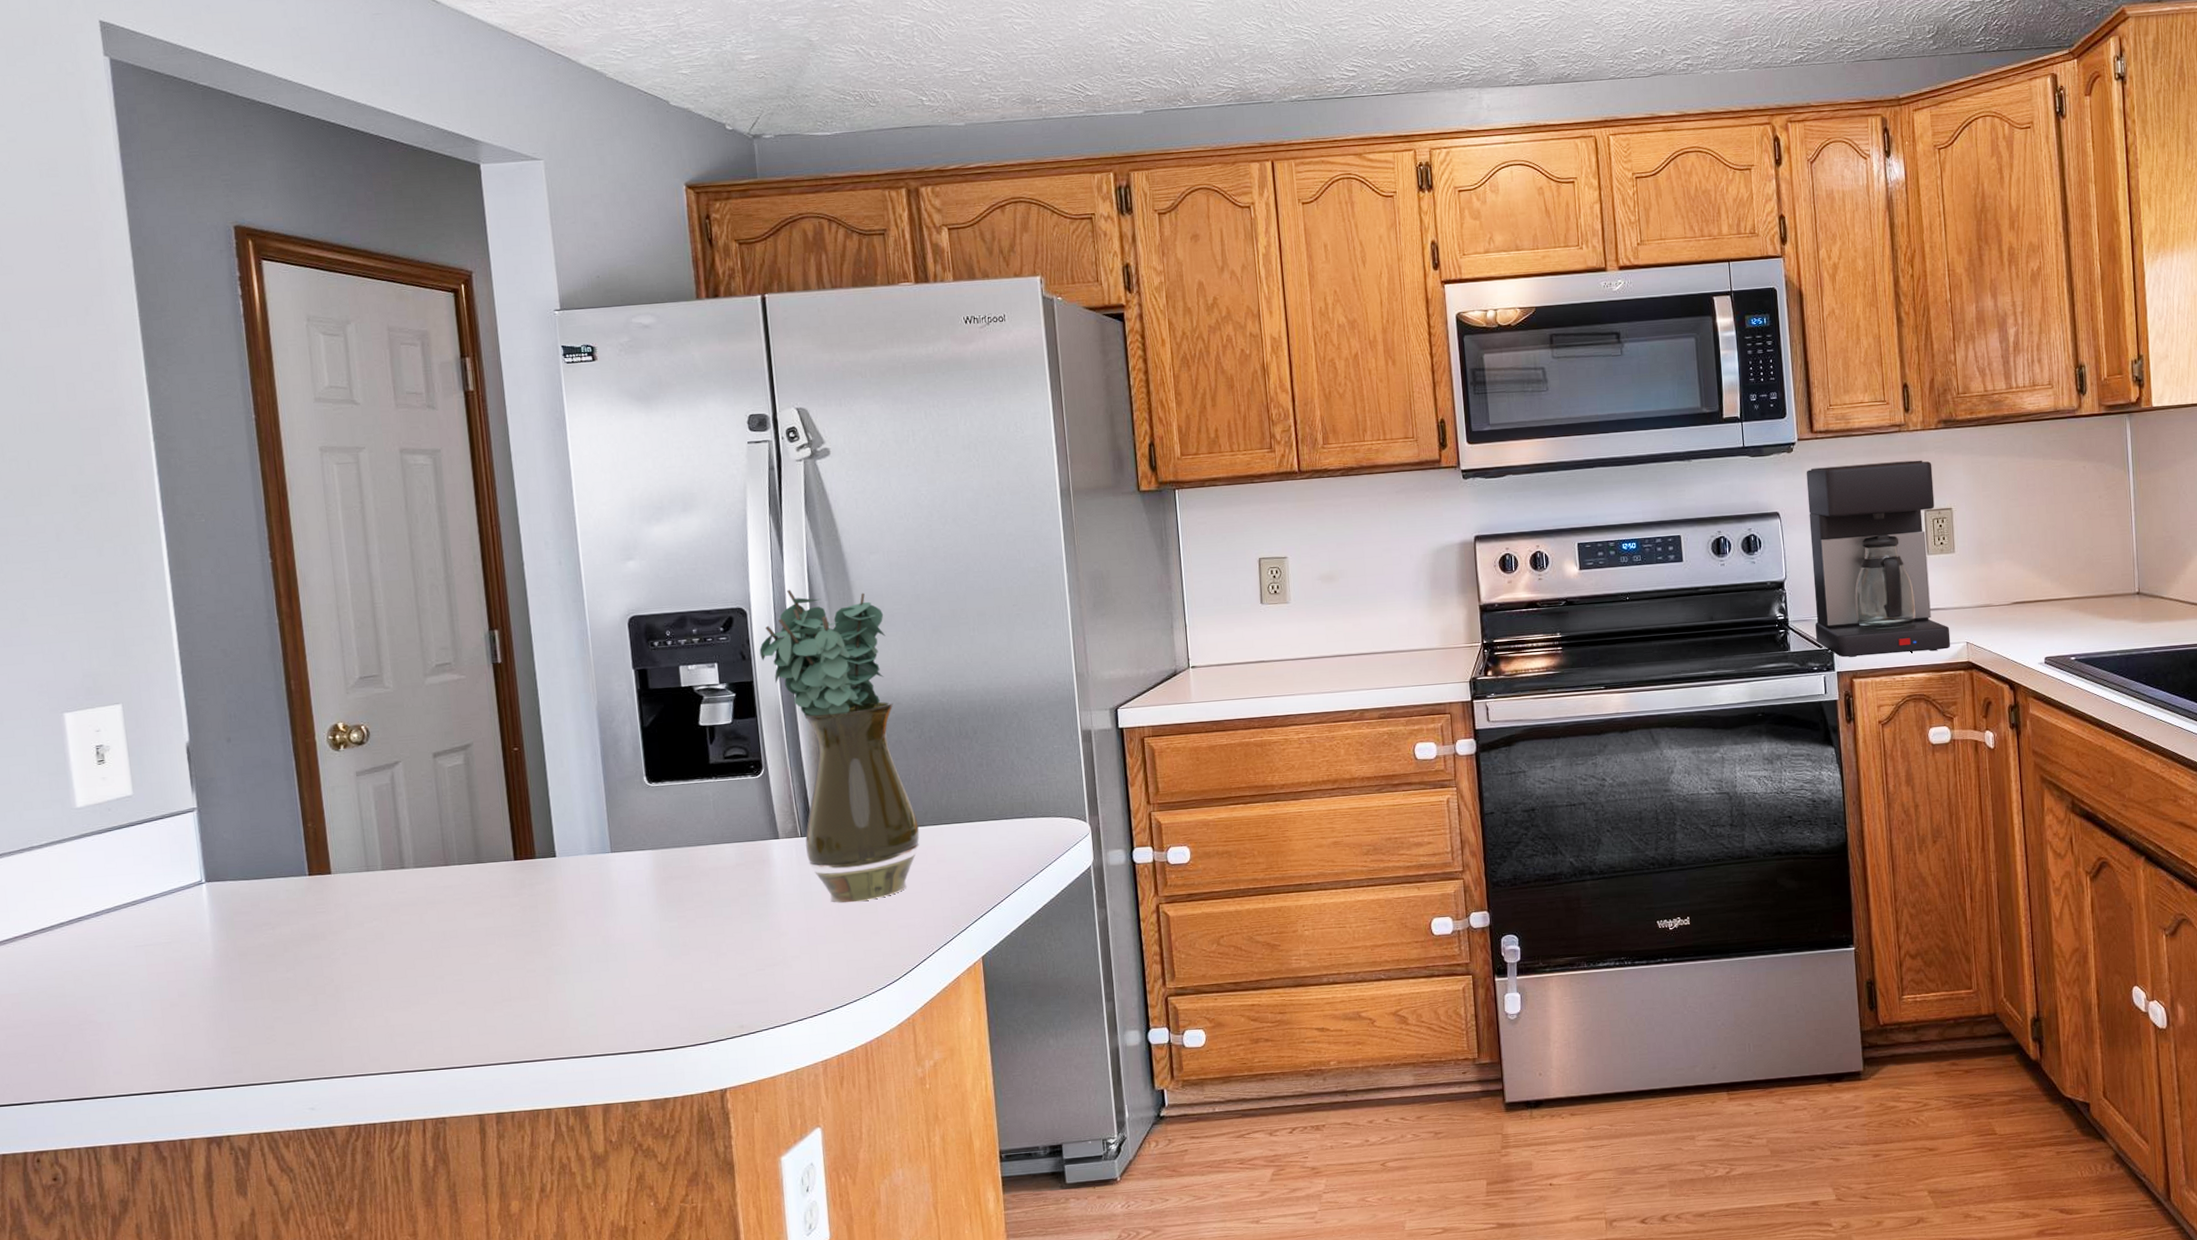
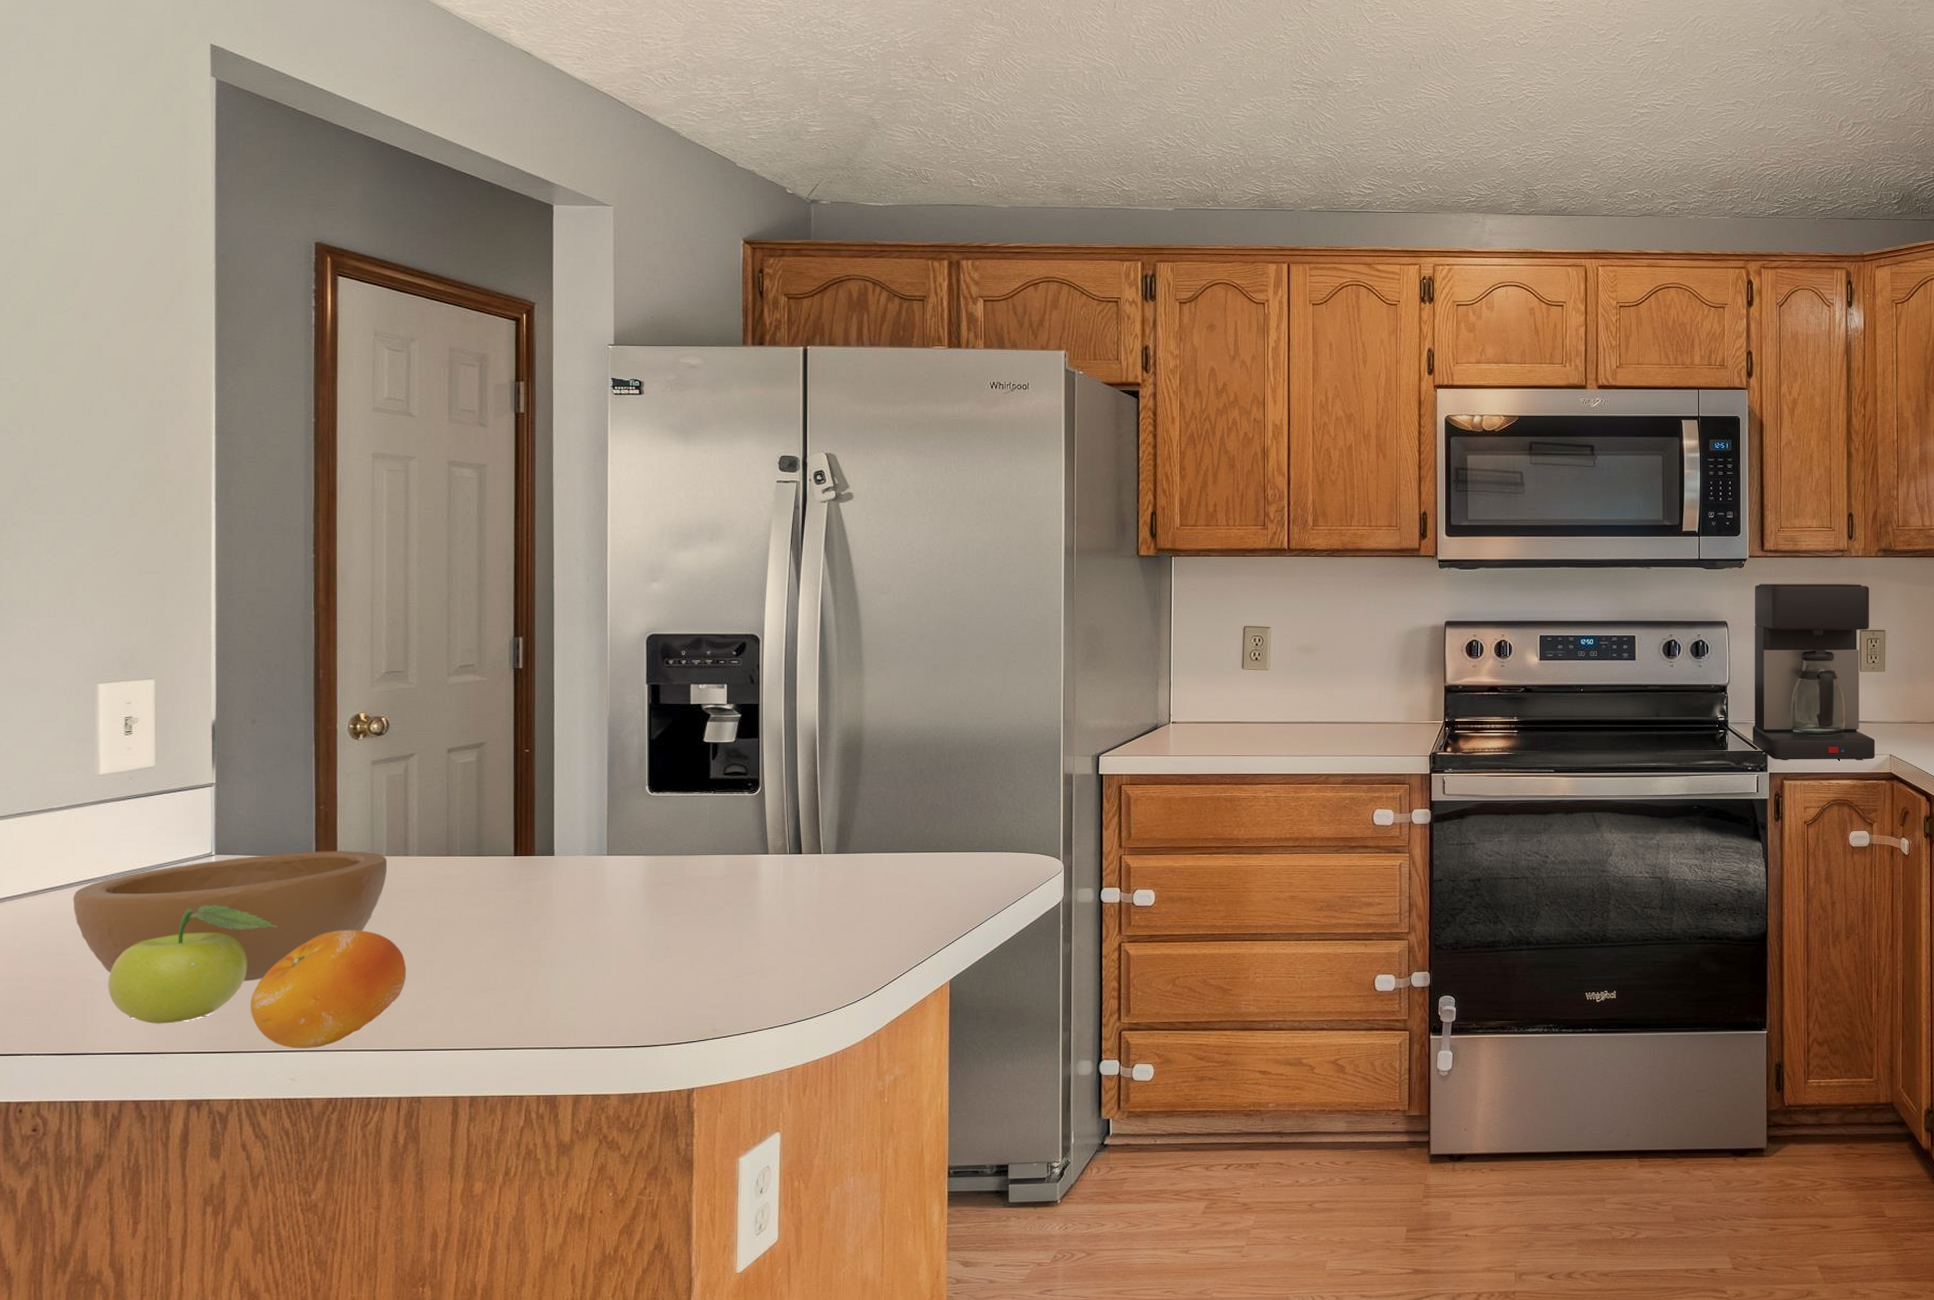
bowl: none [65,867,385,1012] -> present [73,851,388,982]
fruit: none [111,934,280,1062] -> present [108,905,279,1024]
fruit: none [259,949,417,1077] -> present [250,929,407,1049]
vase: present [759,589,920,903] -> none [768,621,902,920]

